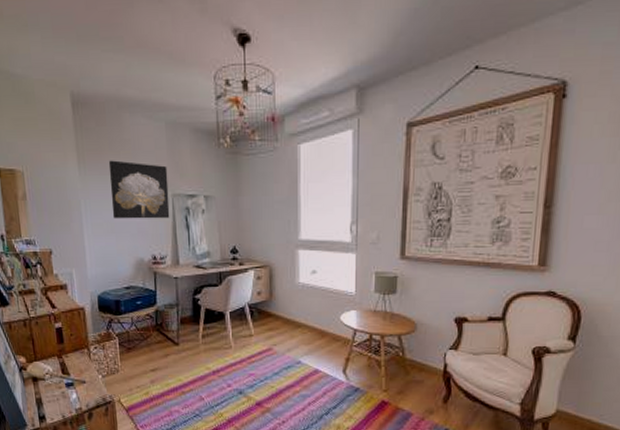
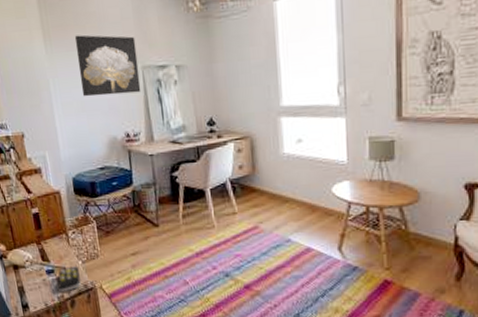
remote control: none [76,380,101,405] -> present [57,266,82,292]

